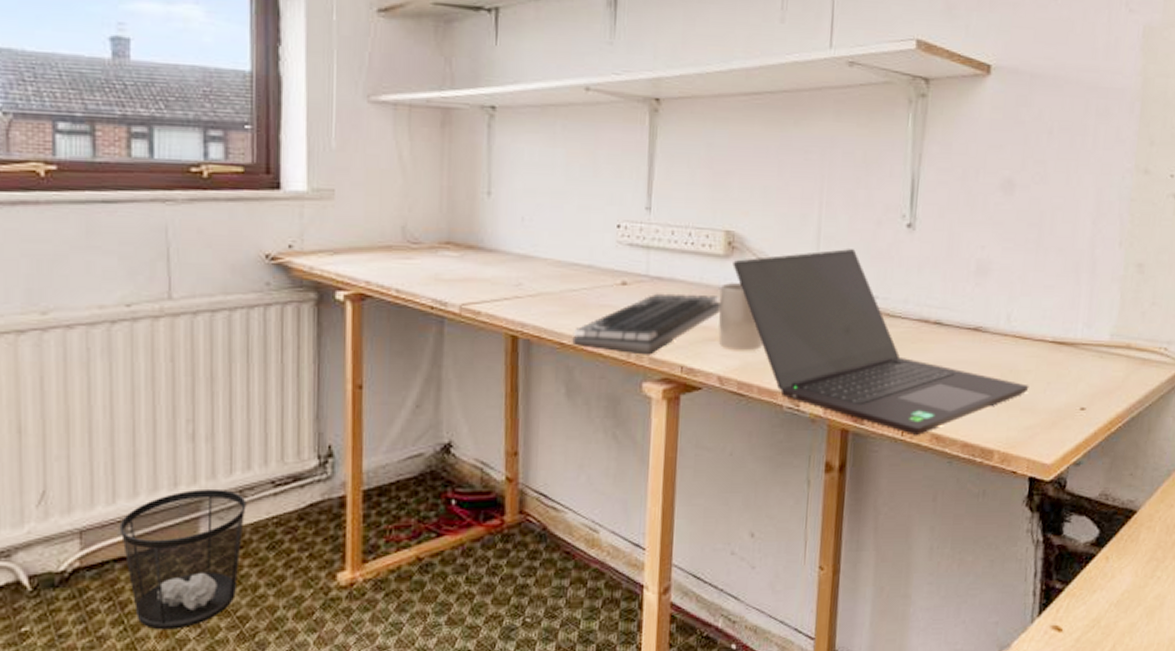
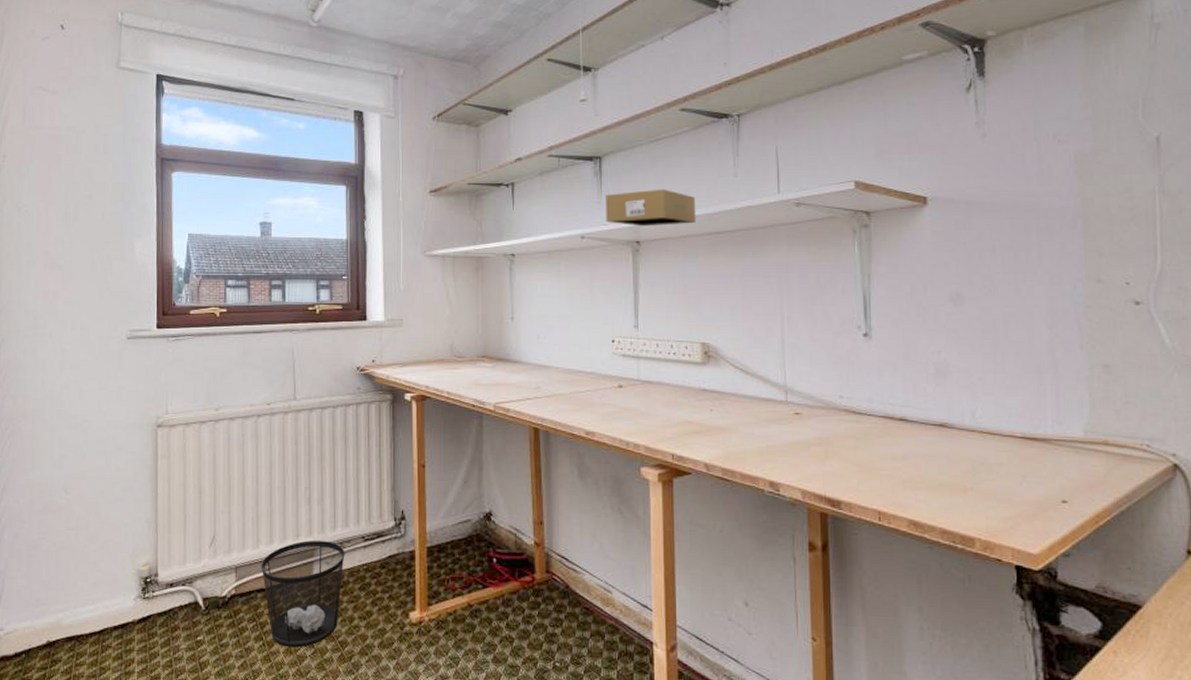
computer keyboard: present [572,293,721,355] -> none [581,394,702,445]
box: none [619,31,733,80] -> present [606,189,696,227]
mug: present [718,282,764,352] -> none [700,384,742,443]
laptop: present [732,249,1029,435] -> none [710,356,1004,520]

